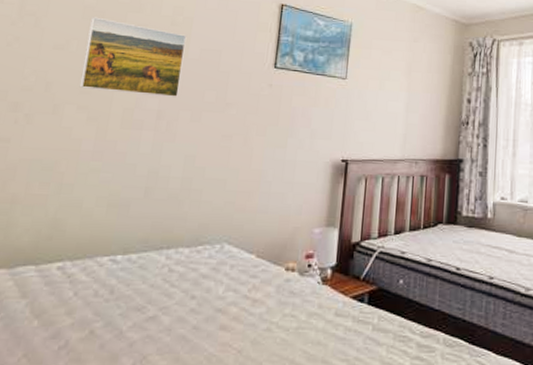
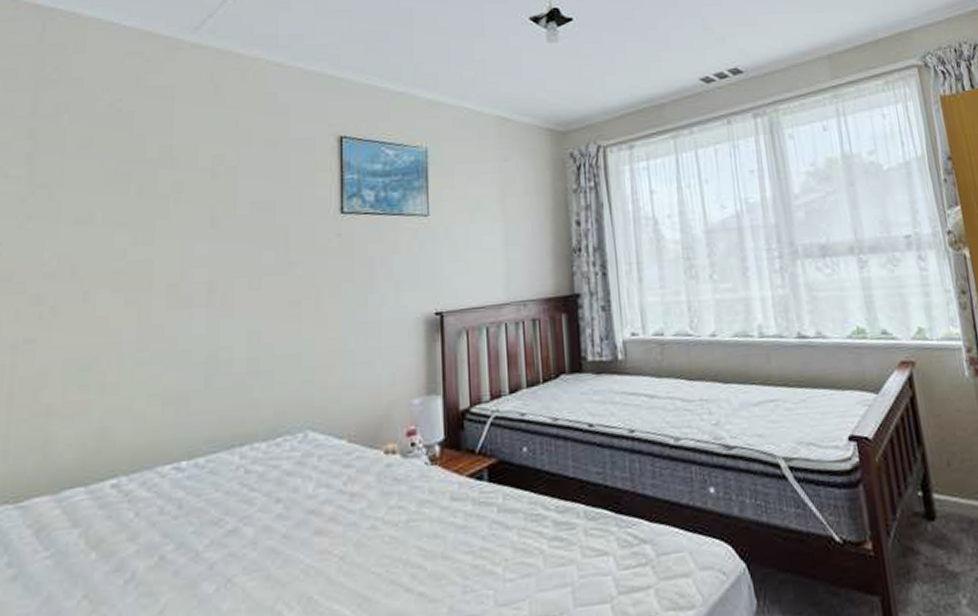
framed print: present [79,17,187,98] -> none [111,180,232,268]

